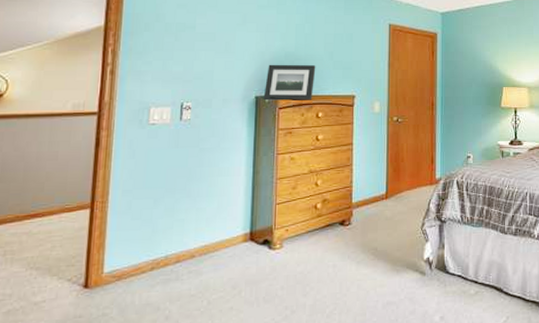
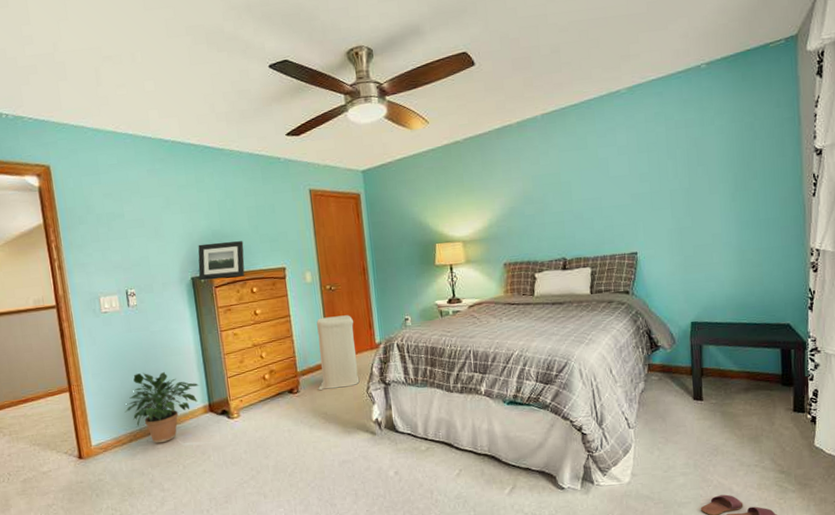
potted plant: none [151,192,243,274] -> present [124,371,199,444]
laundry basket: none [371,148,417,223] -> present [316,315,360,390]

